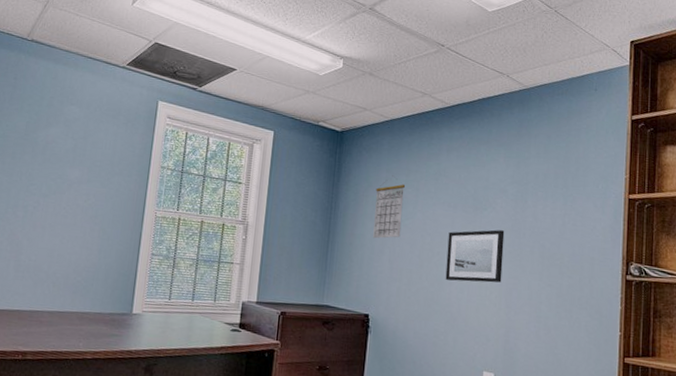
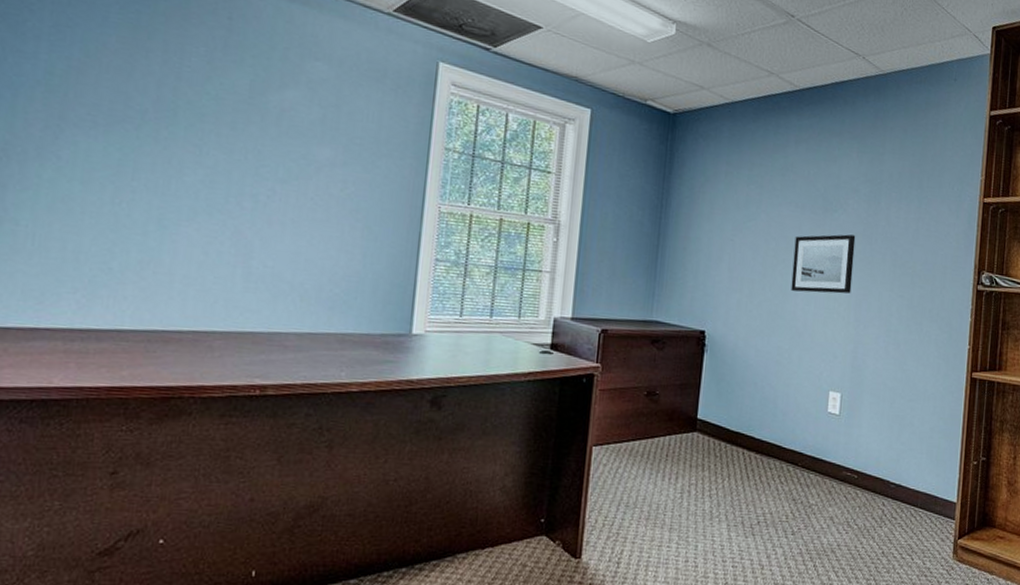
calendar: present [373,175,406,239] -> none [710,169,748,243]

